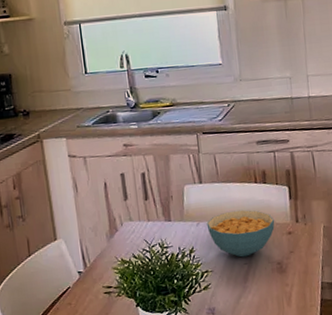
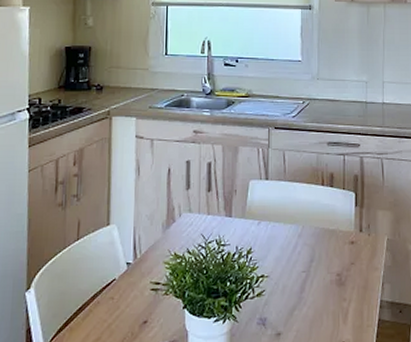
cereal bowl: present [206,209,275,258] -> none [268,212,338,264]

